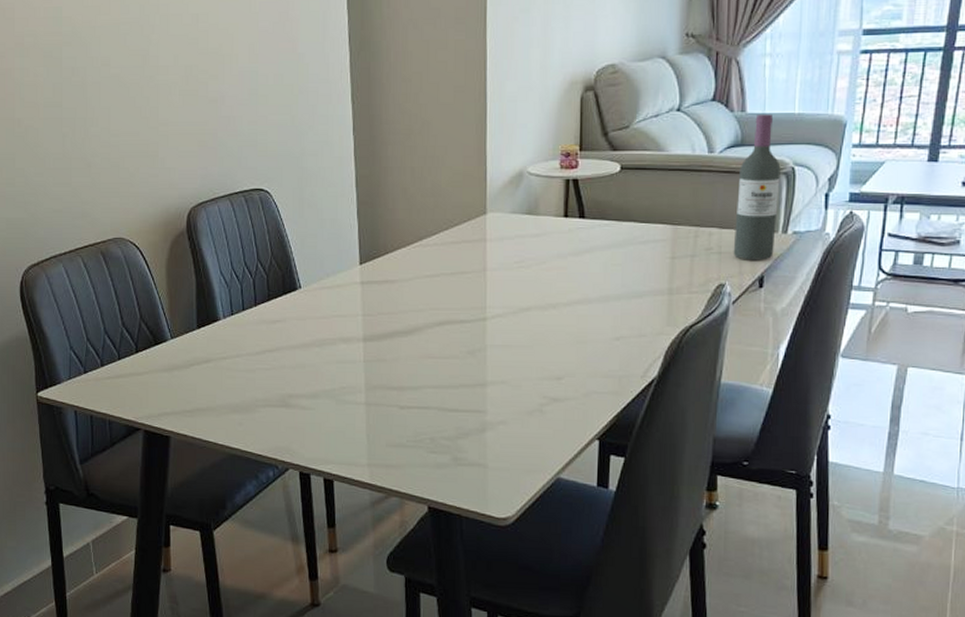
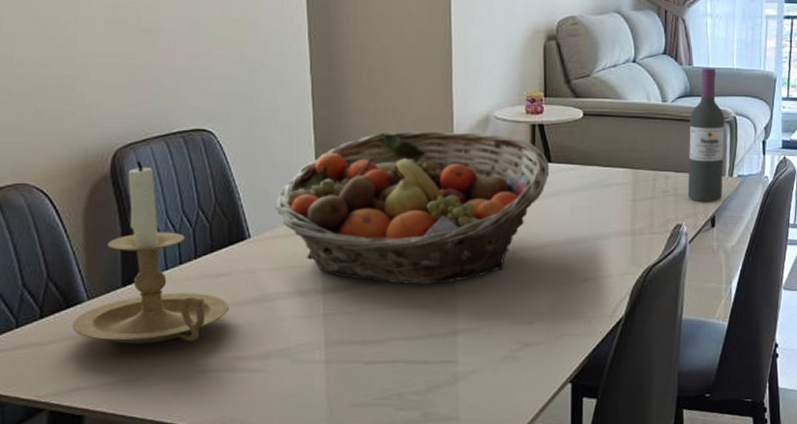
candle holder: none [159,218,283,379] -> present [71,161,229,344]
fruit basket: none [322,187,583,338] -> present [275,130,550,285]

